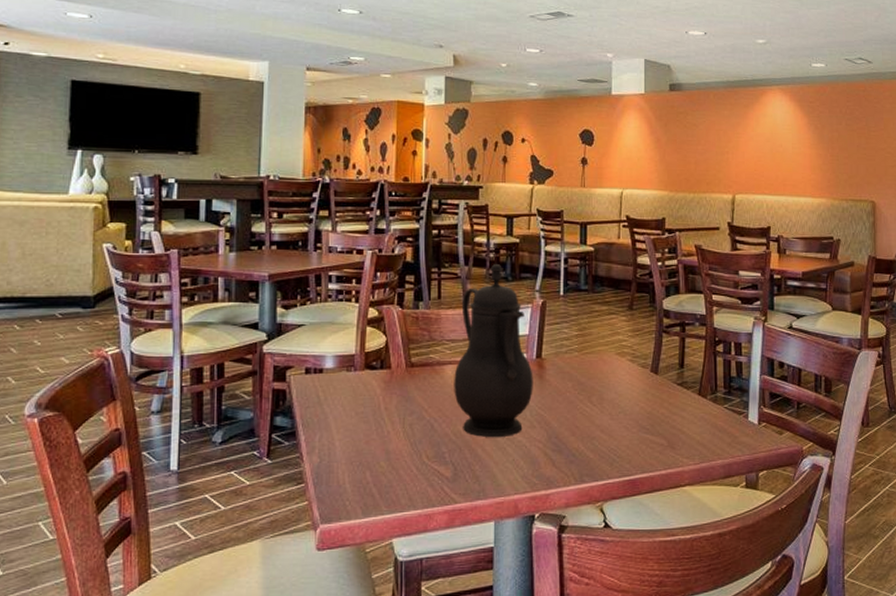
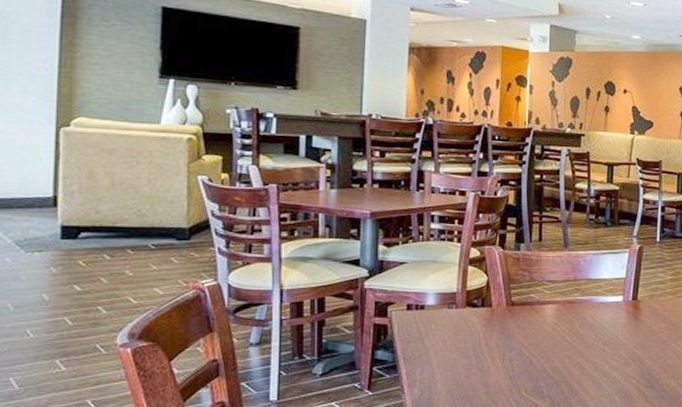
coffeepot: present [454,264,533,437] -> none [552,210,629,373]

